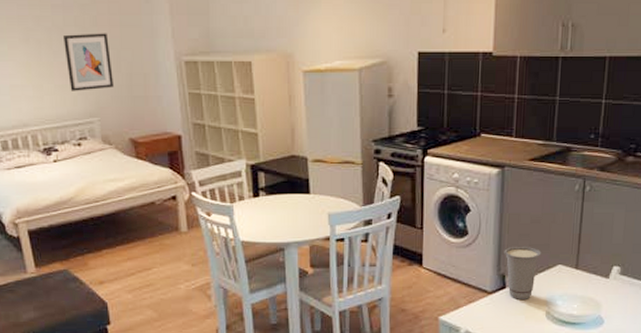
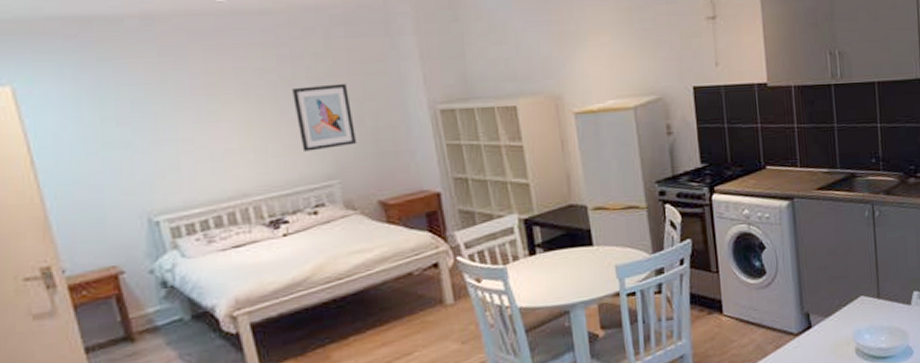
cup: present [504,246,542,299] -> none [804,279,842,339]

